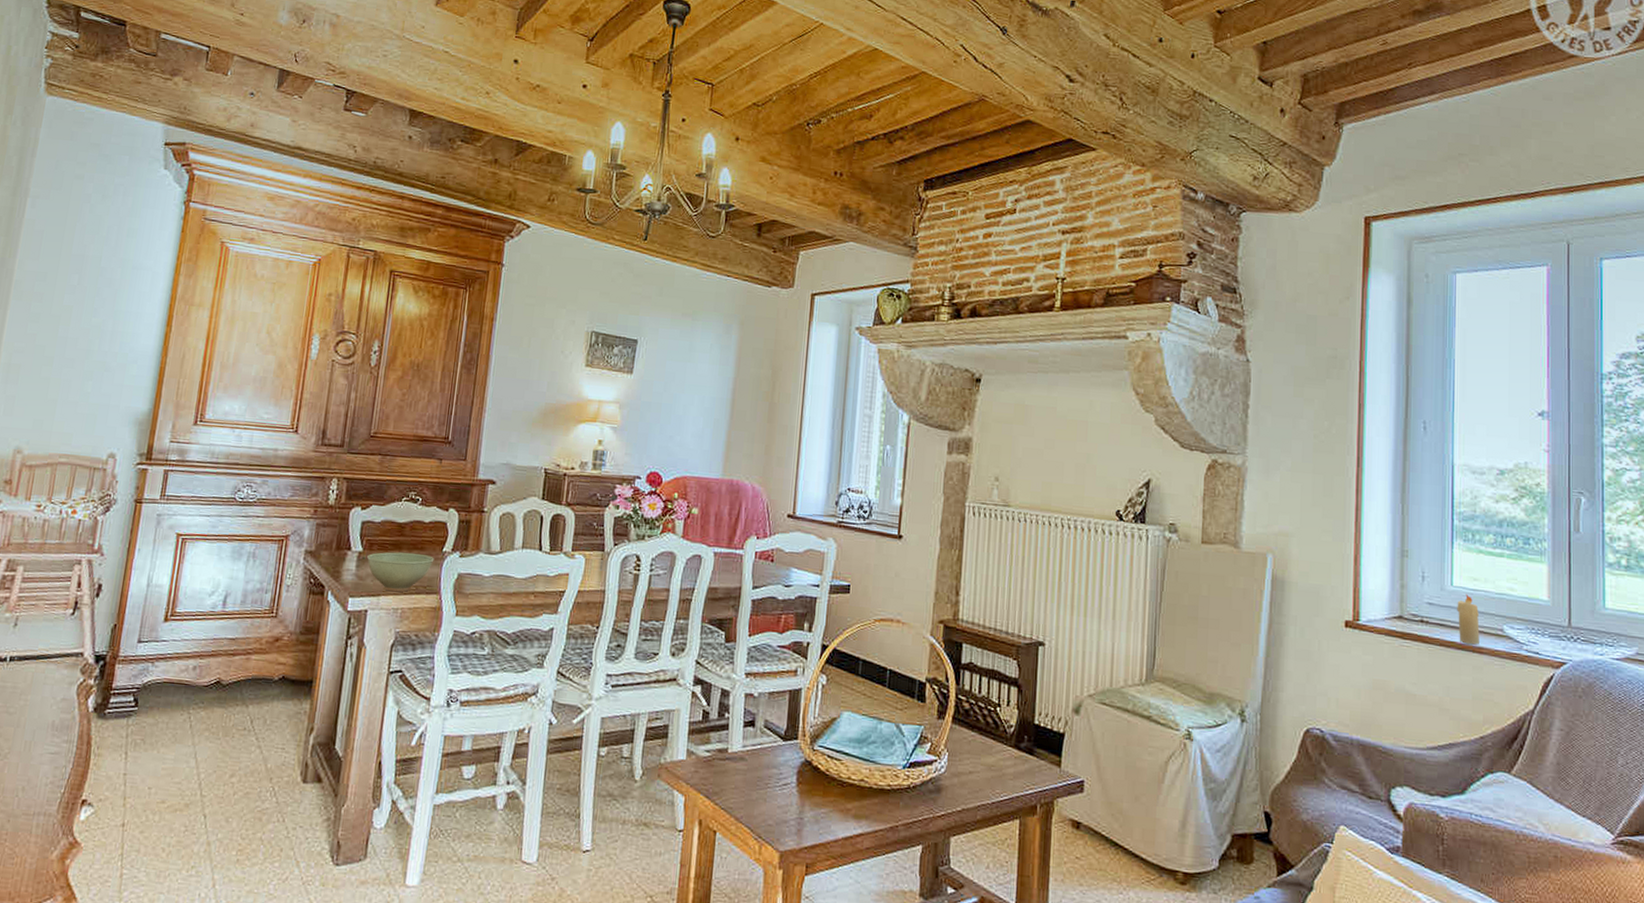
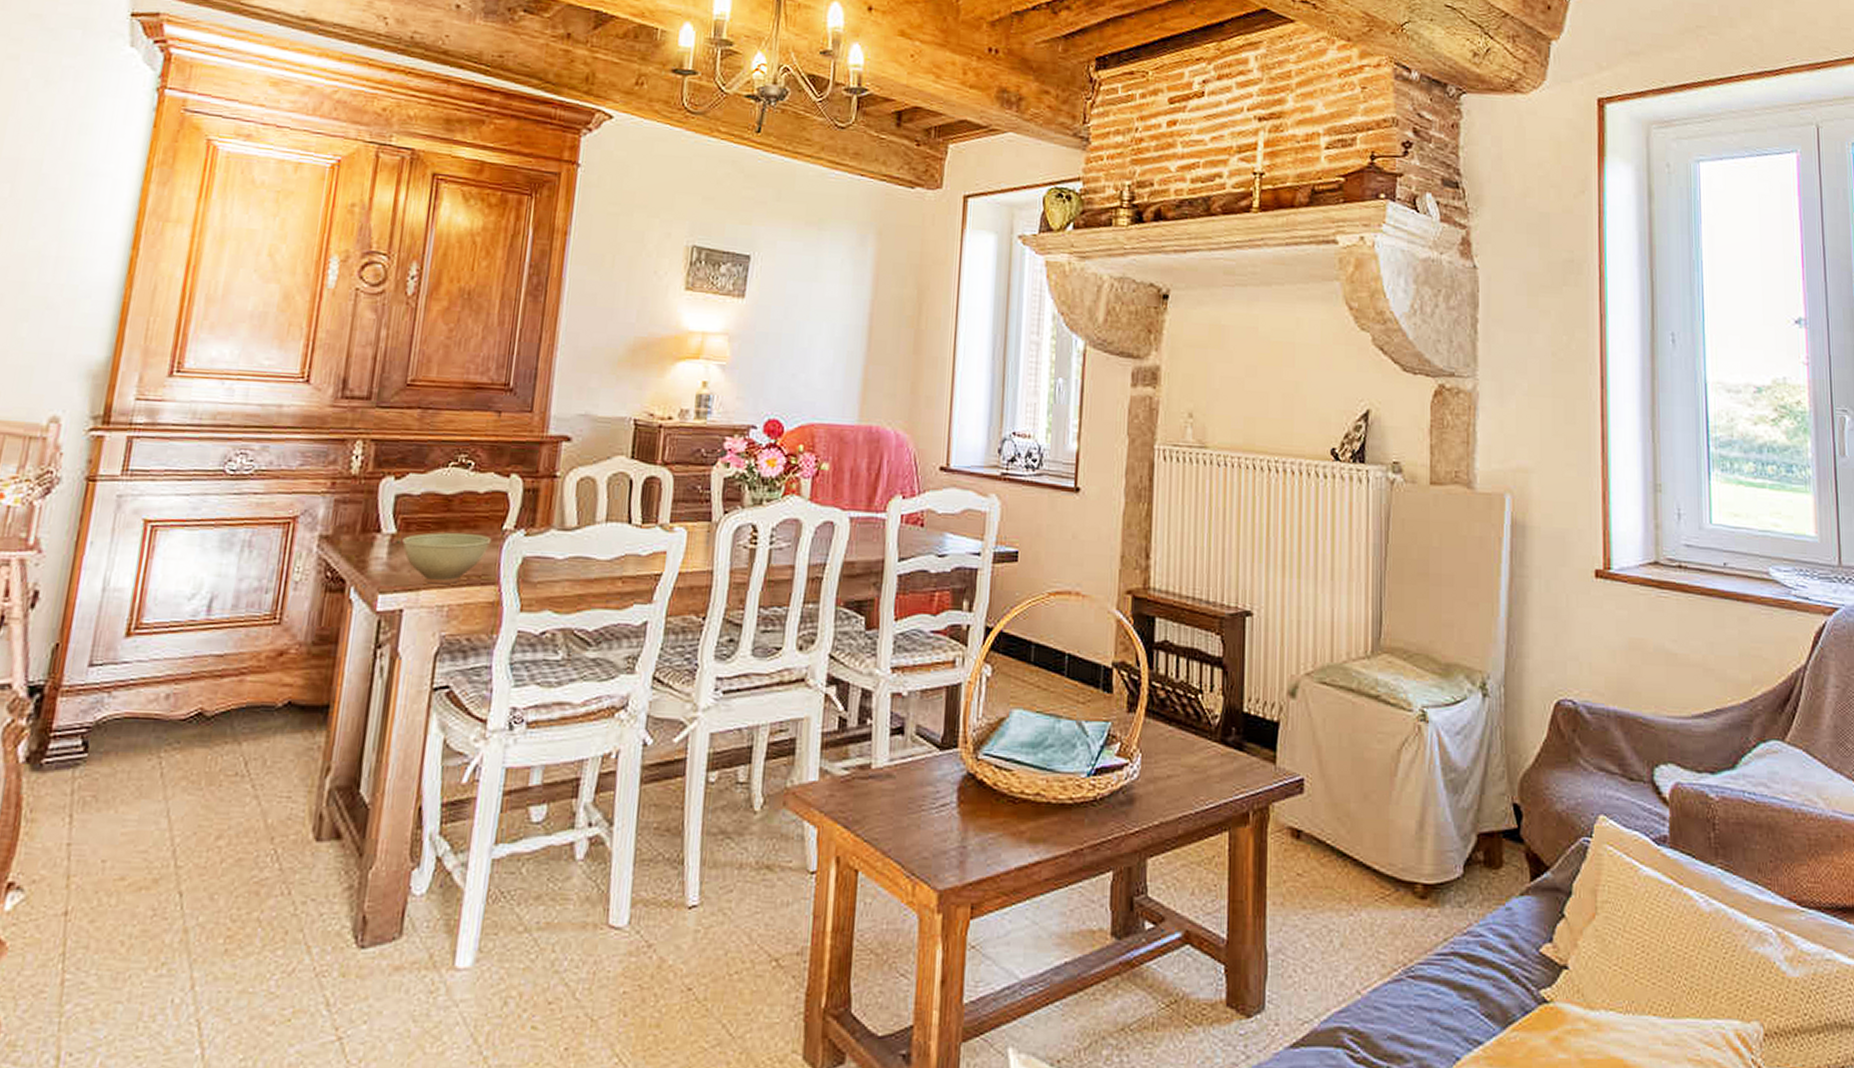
candle: present [1457,594,1480,645] -> none [1717,533,1744,592]

